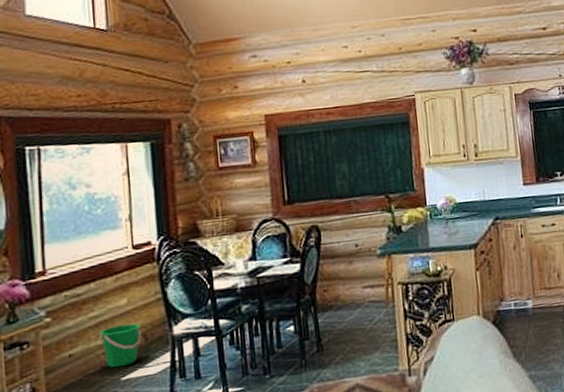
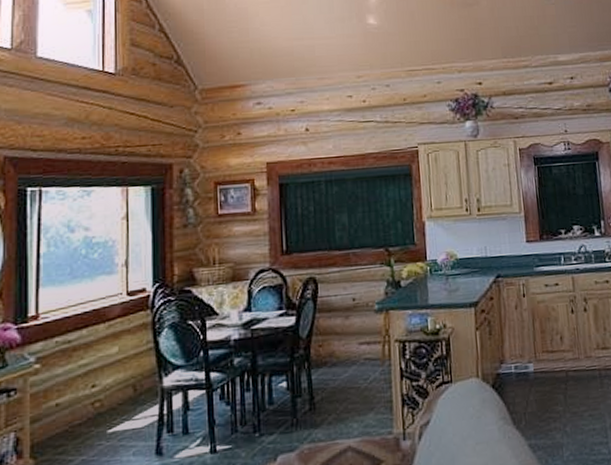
bucket: present [100,323,141,368] -> none [89,373,130,420]

